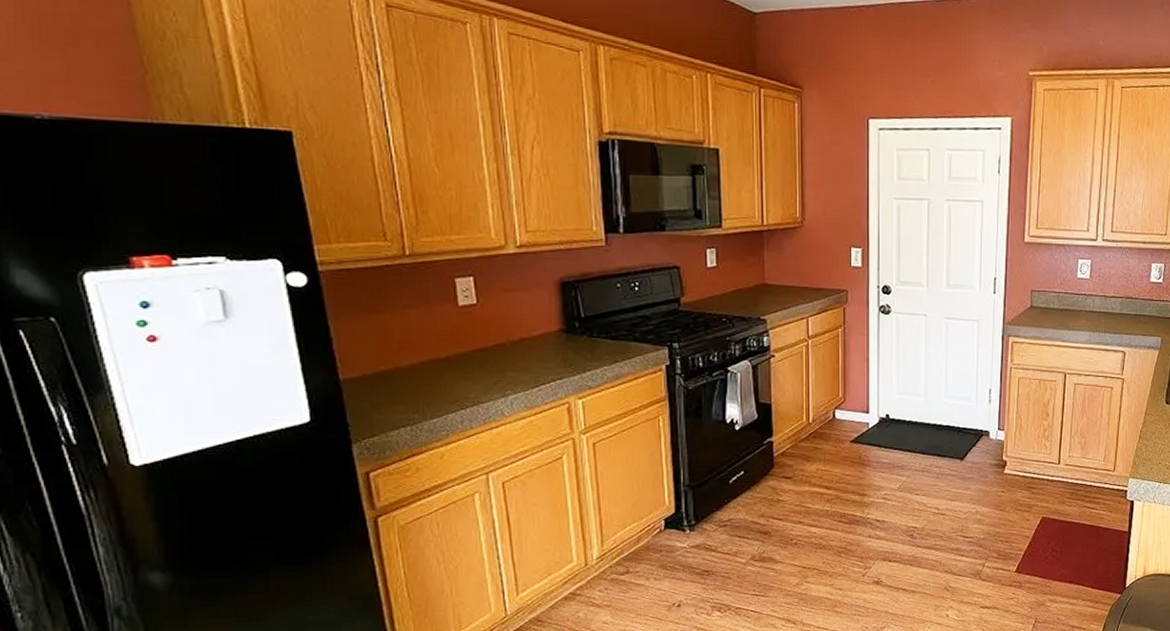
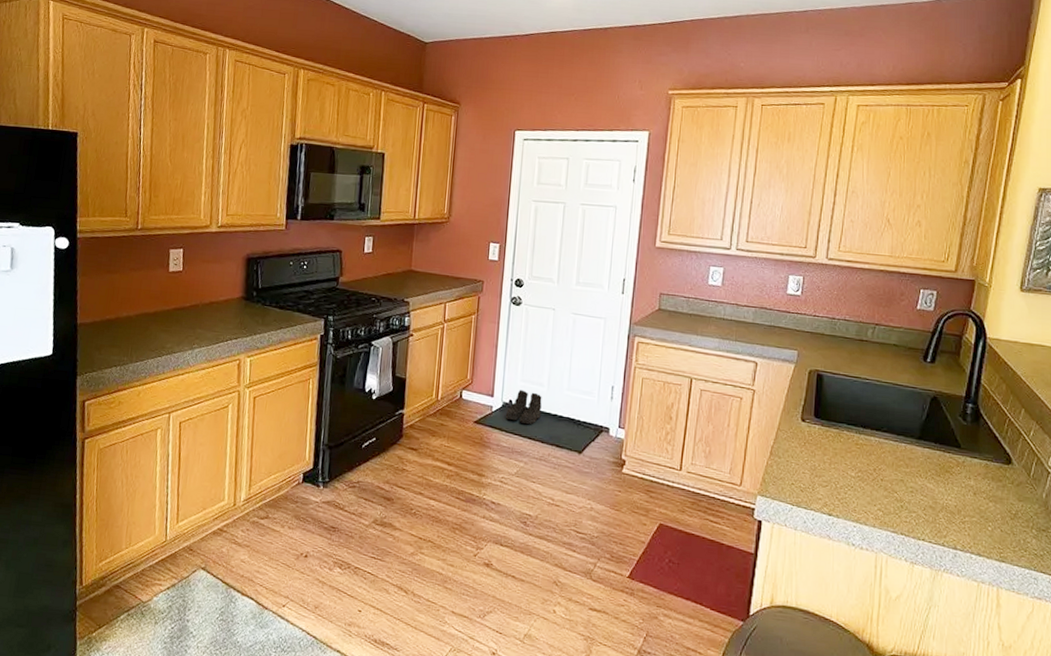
boots: none [884,402,920,437] -> present [506,389,542,424]

